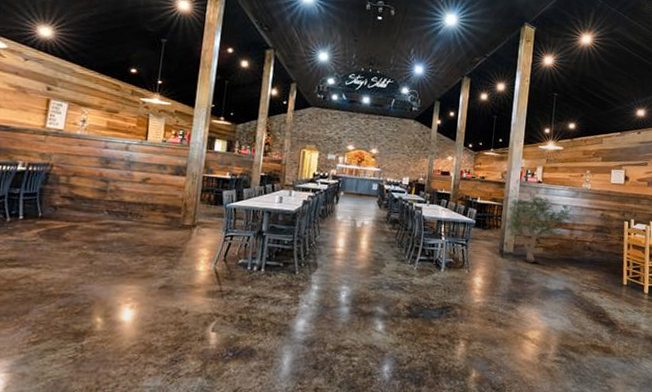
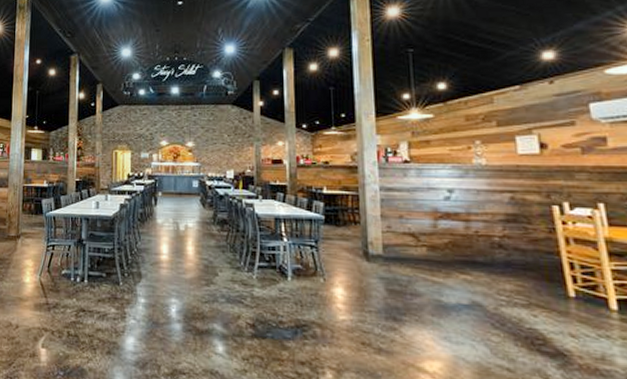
potted tree: present [504,190,575,262] -> none [363,174,470,267]

